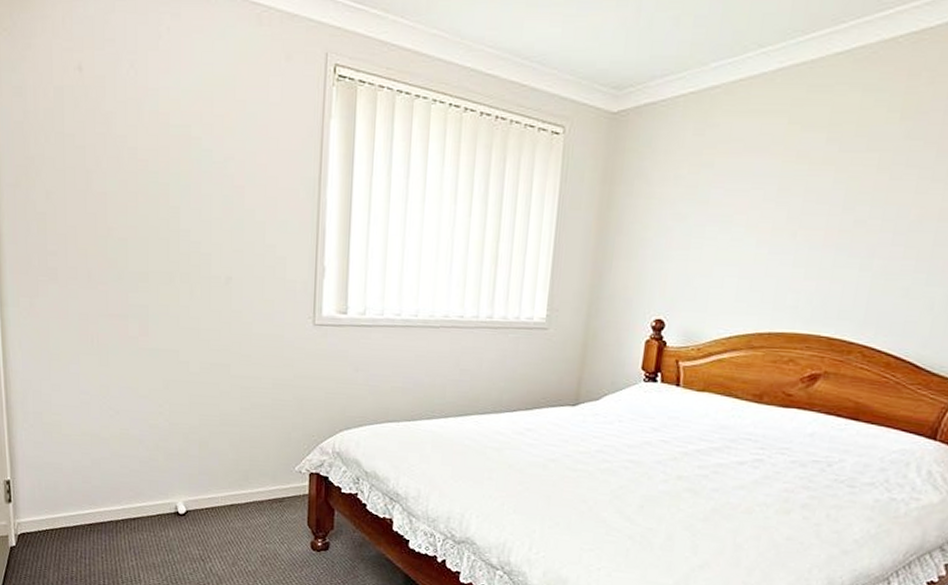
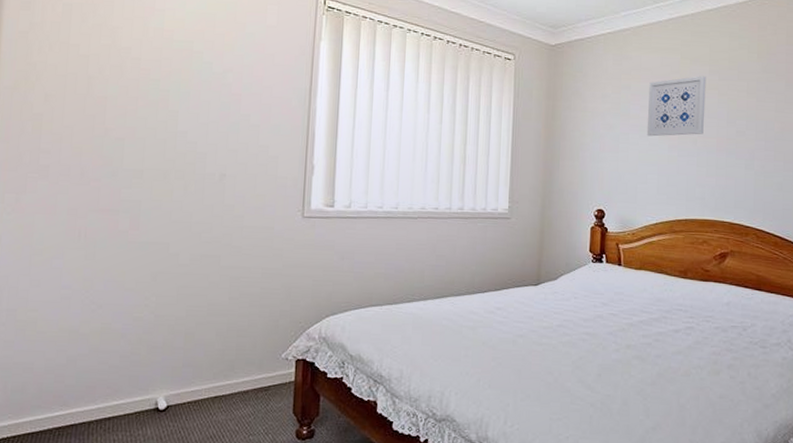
wall art: none [729,147,821,229] -> present [646,76,706,137]

